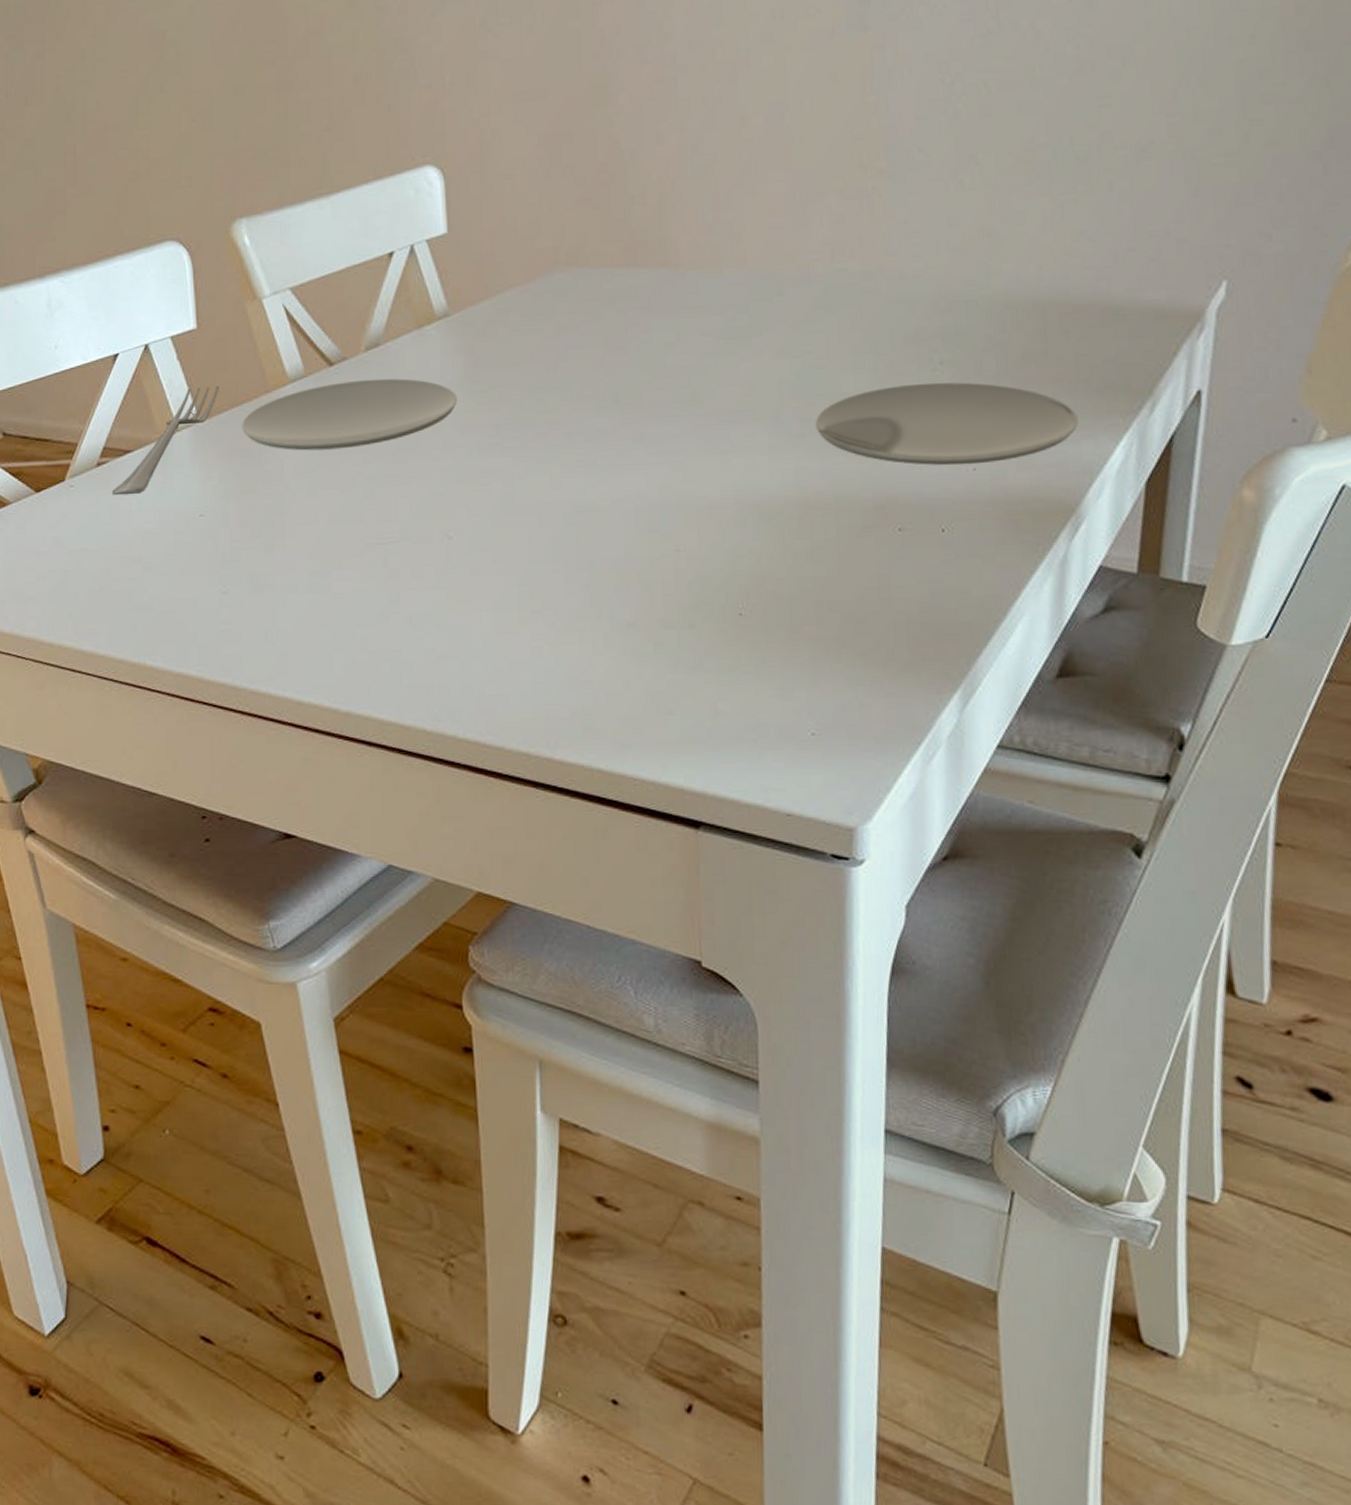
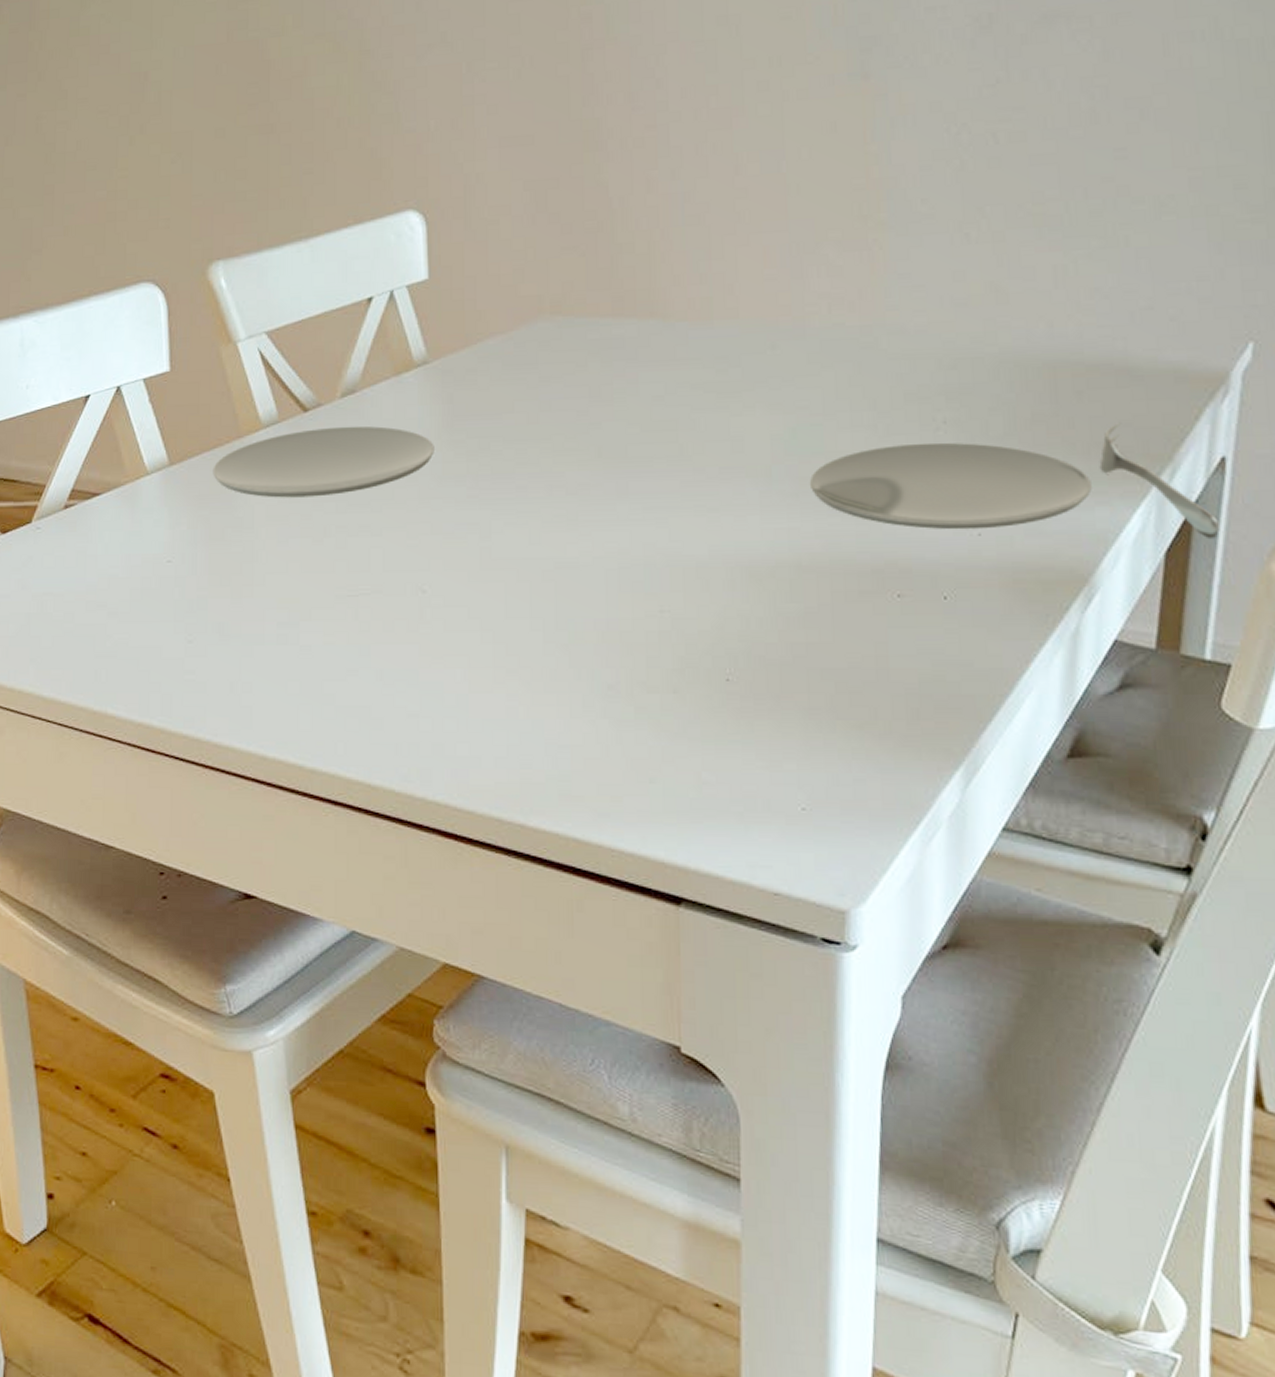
fork: present [111,386,219,496] -> none [78,429,191,539]
fork: none [1085,360,1196,469] -> present [1099,423,1220,540]

